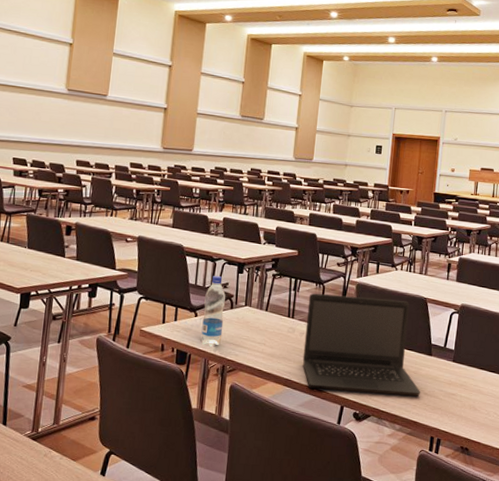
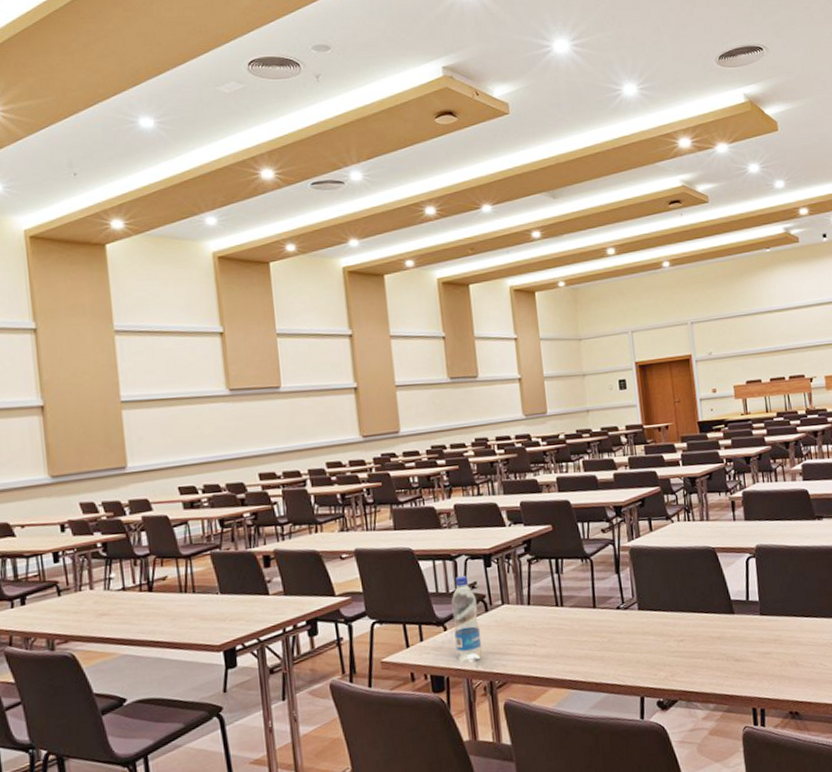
laptop: present [302,293,421,396] -> none [576,557,731,685]

